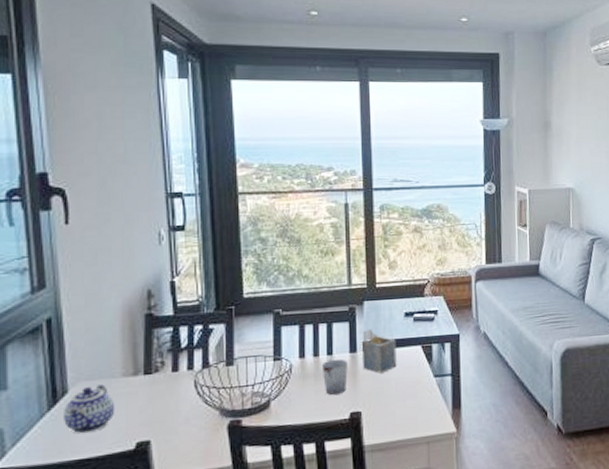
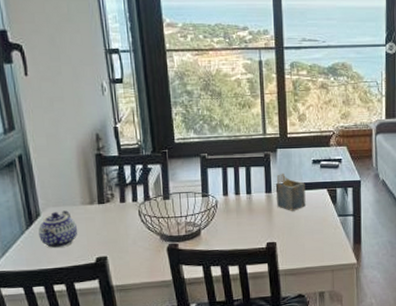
cup: present [321,359,348,396] -> none [242,197,264,228]

